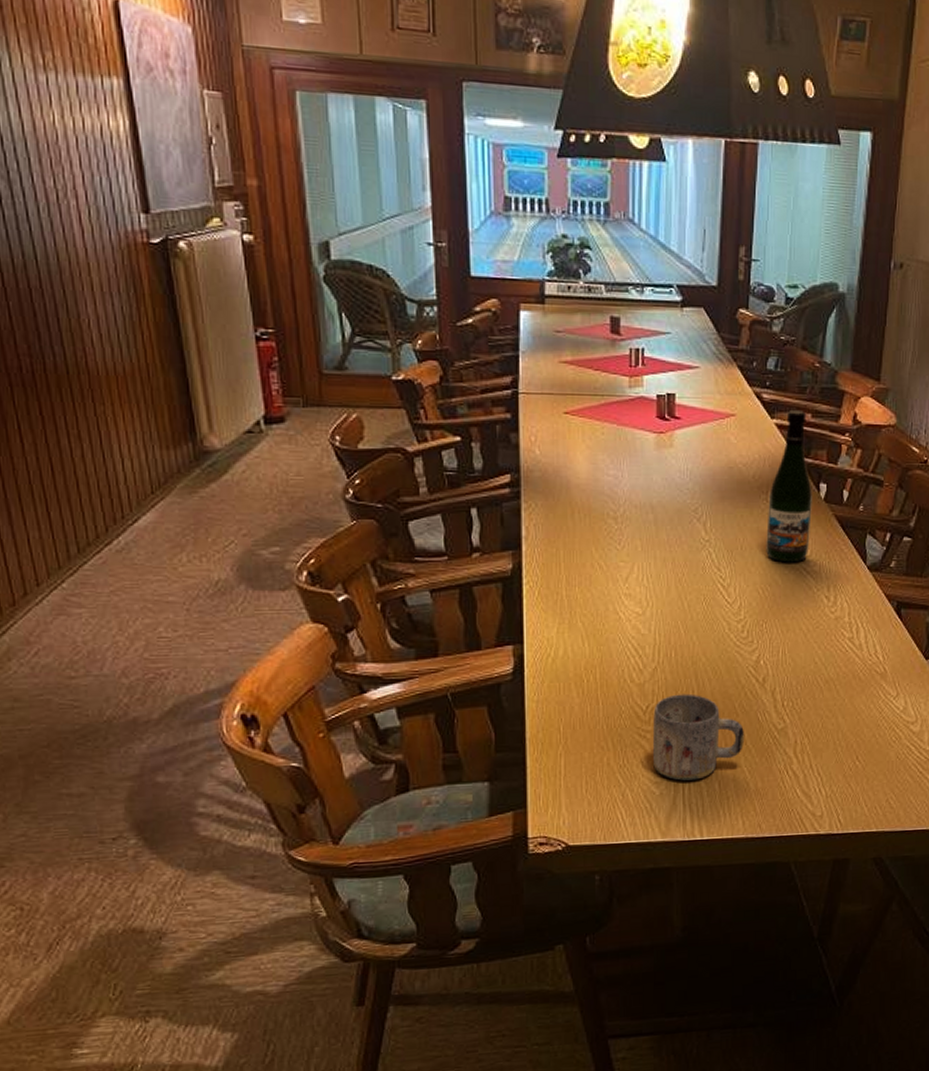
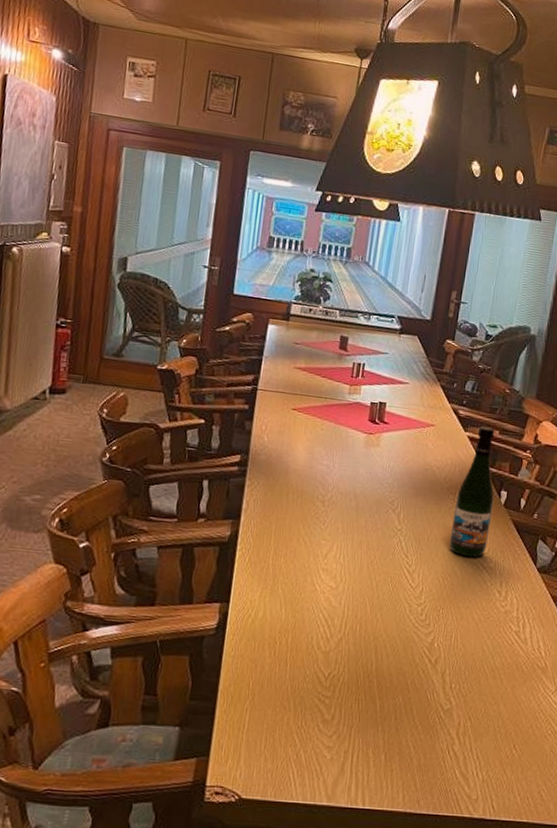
mug: present [653,694,745,781] -> none [328,665,414,749]

